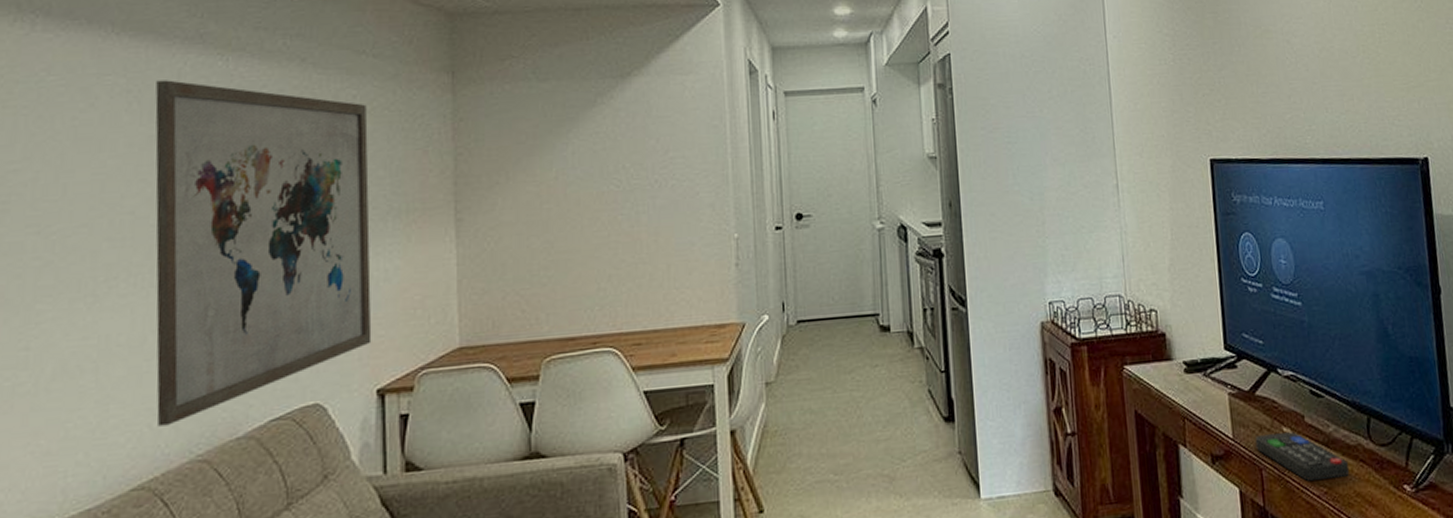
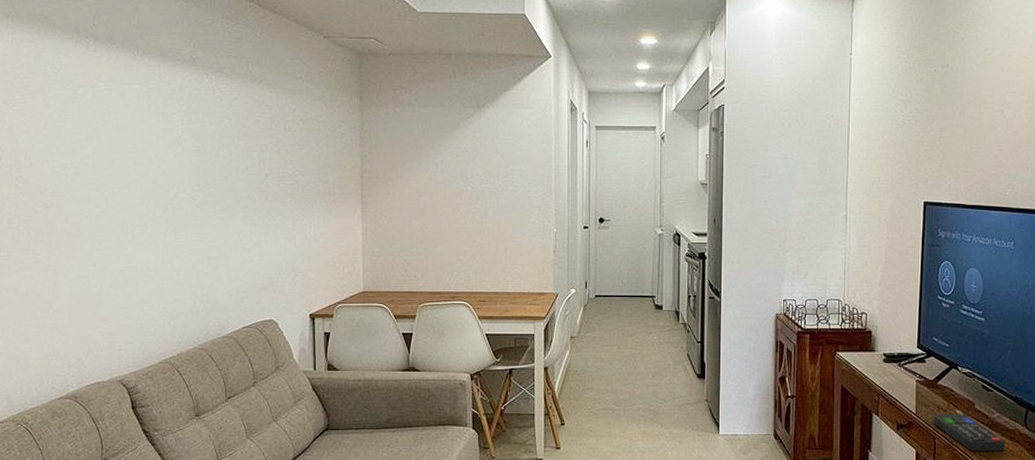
wall art: present [155,80,372,427] -> none [166,90,306,324]

